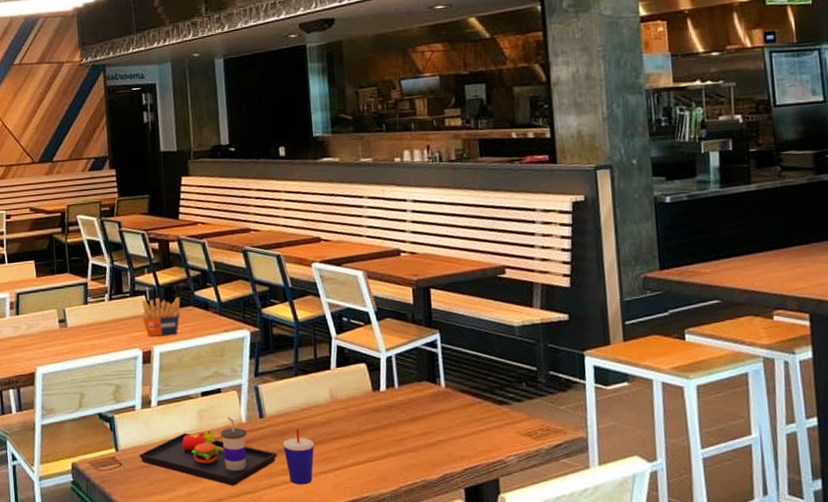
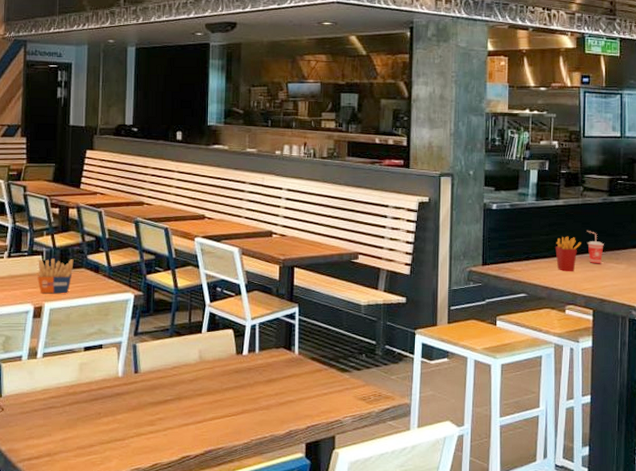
food tray: present [139,416,277,486] -> none [21,370,147,433]
beverage cup: present [283,428,315,485] -> none [153,384,181,435]
french fries: none [751,227,785,270] -> present [555,236,581,271]
beverage cup: none [791,218,816,258] -> present [587,231,604,264]

